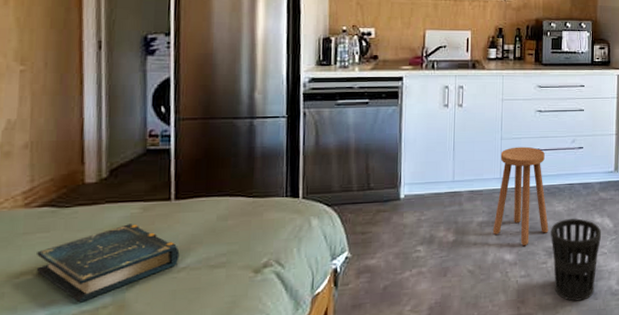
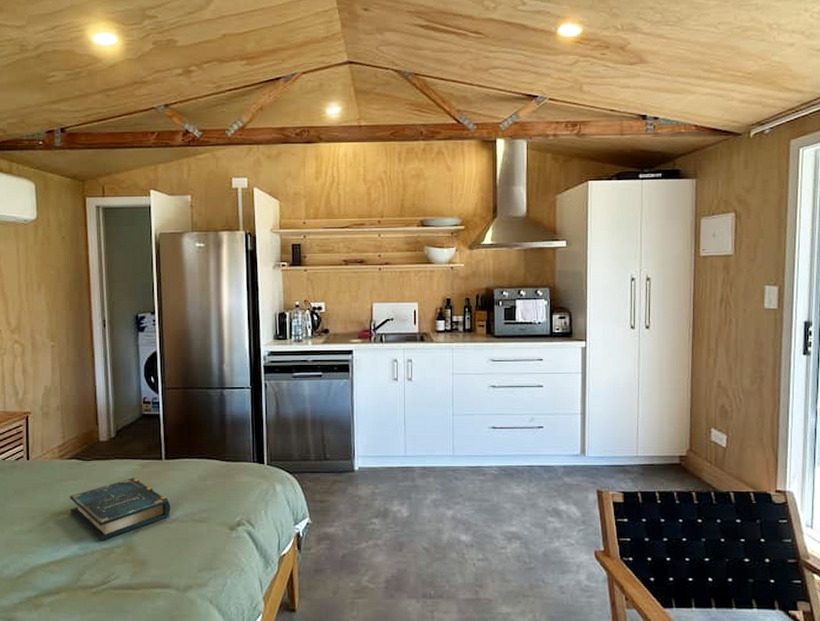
stool: present [492,146,549,246] -> none [447,423,507,529]
wastebasket: present [551,218,601,301] -> none [509,503,567,593]

